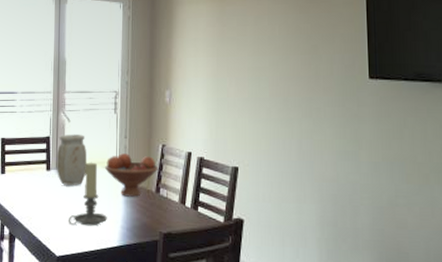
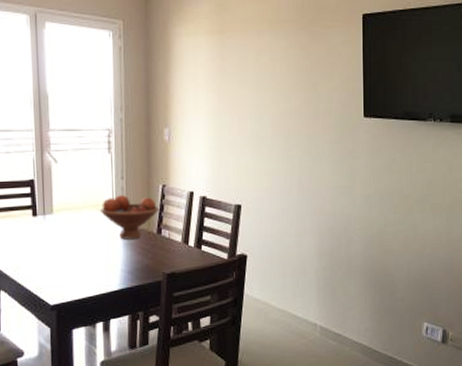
vase: present [56,134,87,185] -> none [43,176,80,231]
candle holder: present [68,162,107,226] -> none [61,205,106,273]

